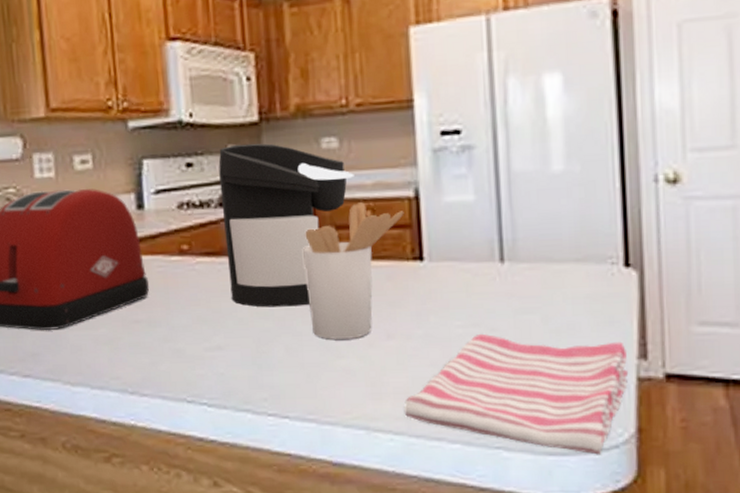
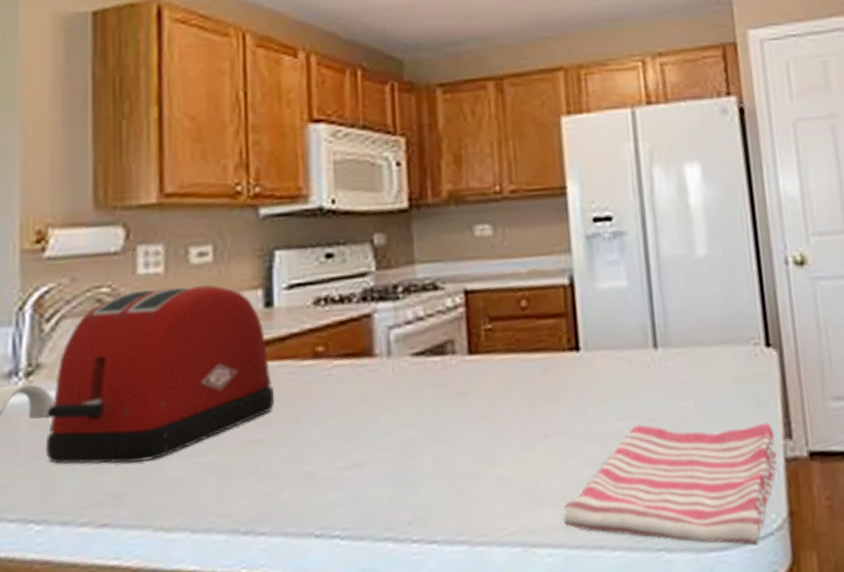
coffee maker: present [218,143,354,307] -> none [363,231,509,414]
utensil holder: present [302,202,404,340] -> none [453,291,560,445]

